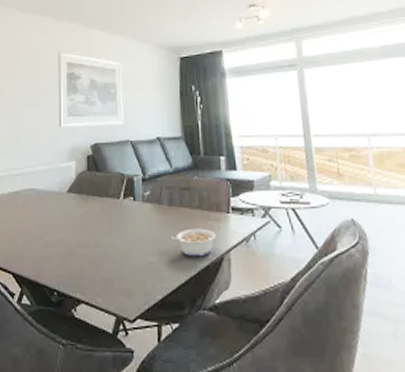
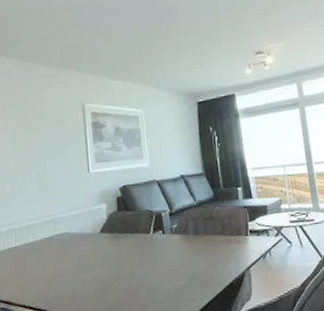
legume: present [170,228,216,257] -> none [198,251,238,277]

